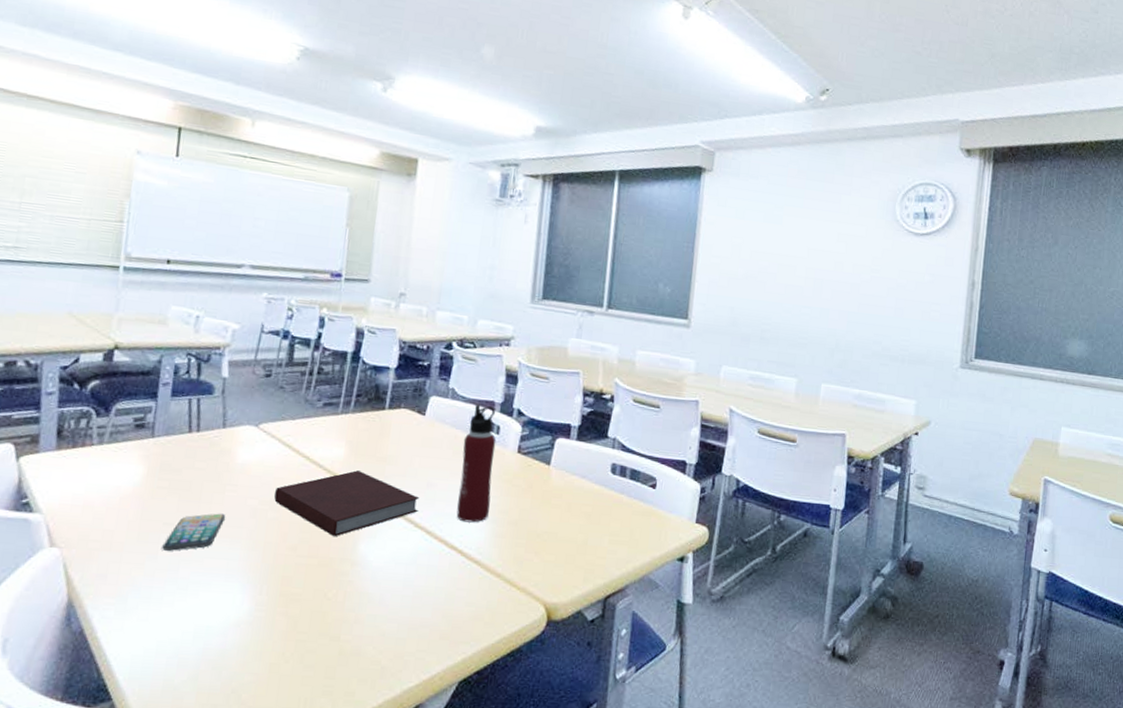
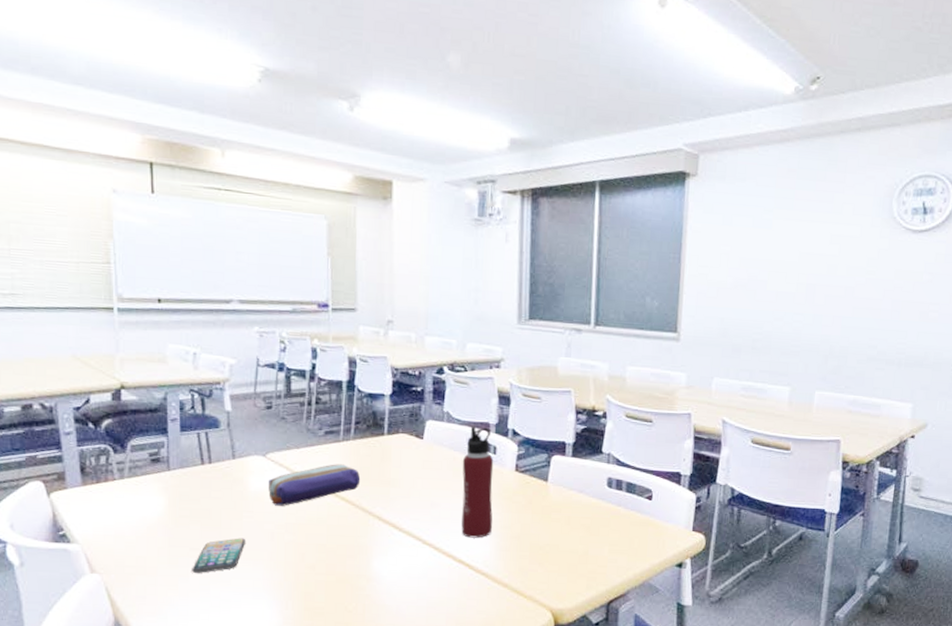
pencil case: none [256,437,356,481] -> present [268,464,361,506]
notebook: present [274,470,420,537] -> none [289,494,425,556]

